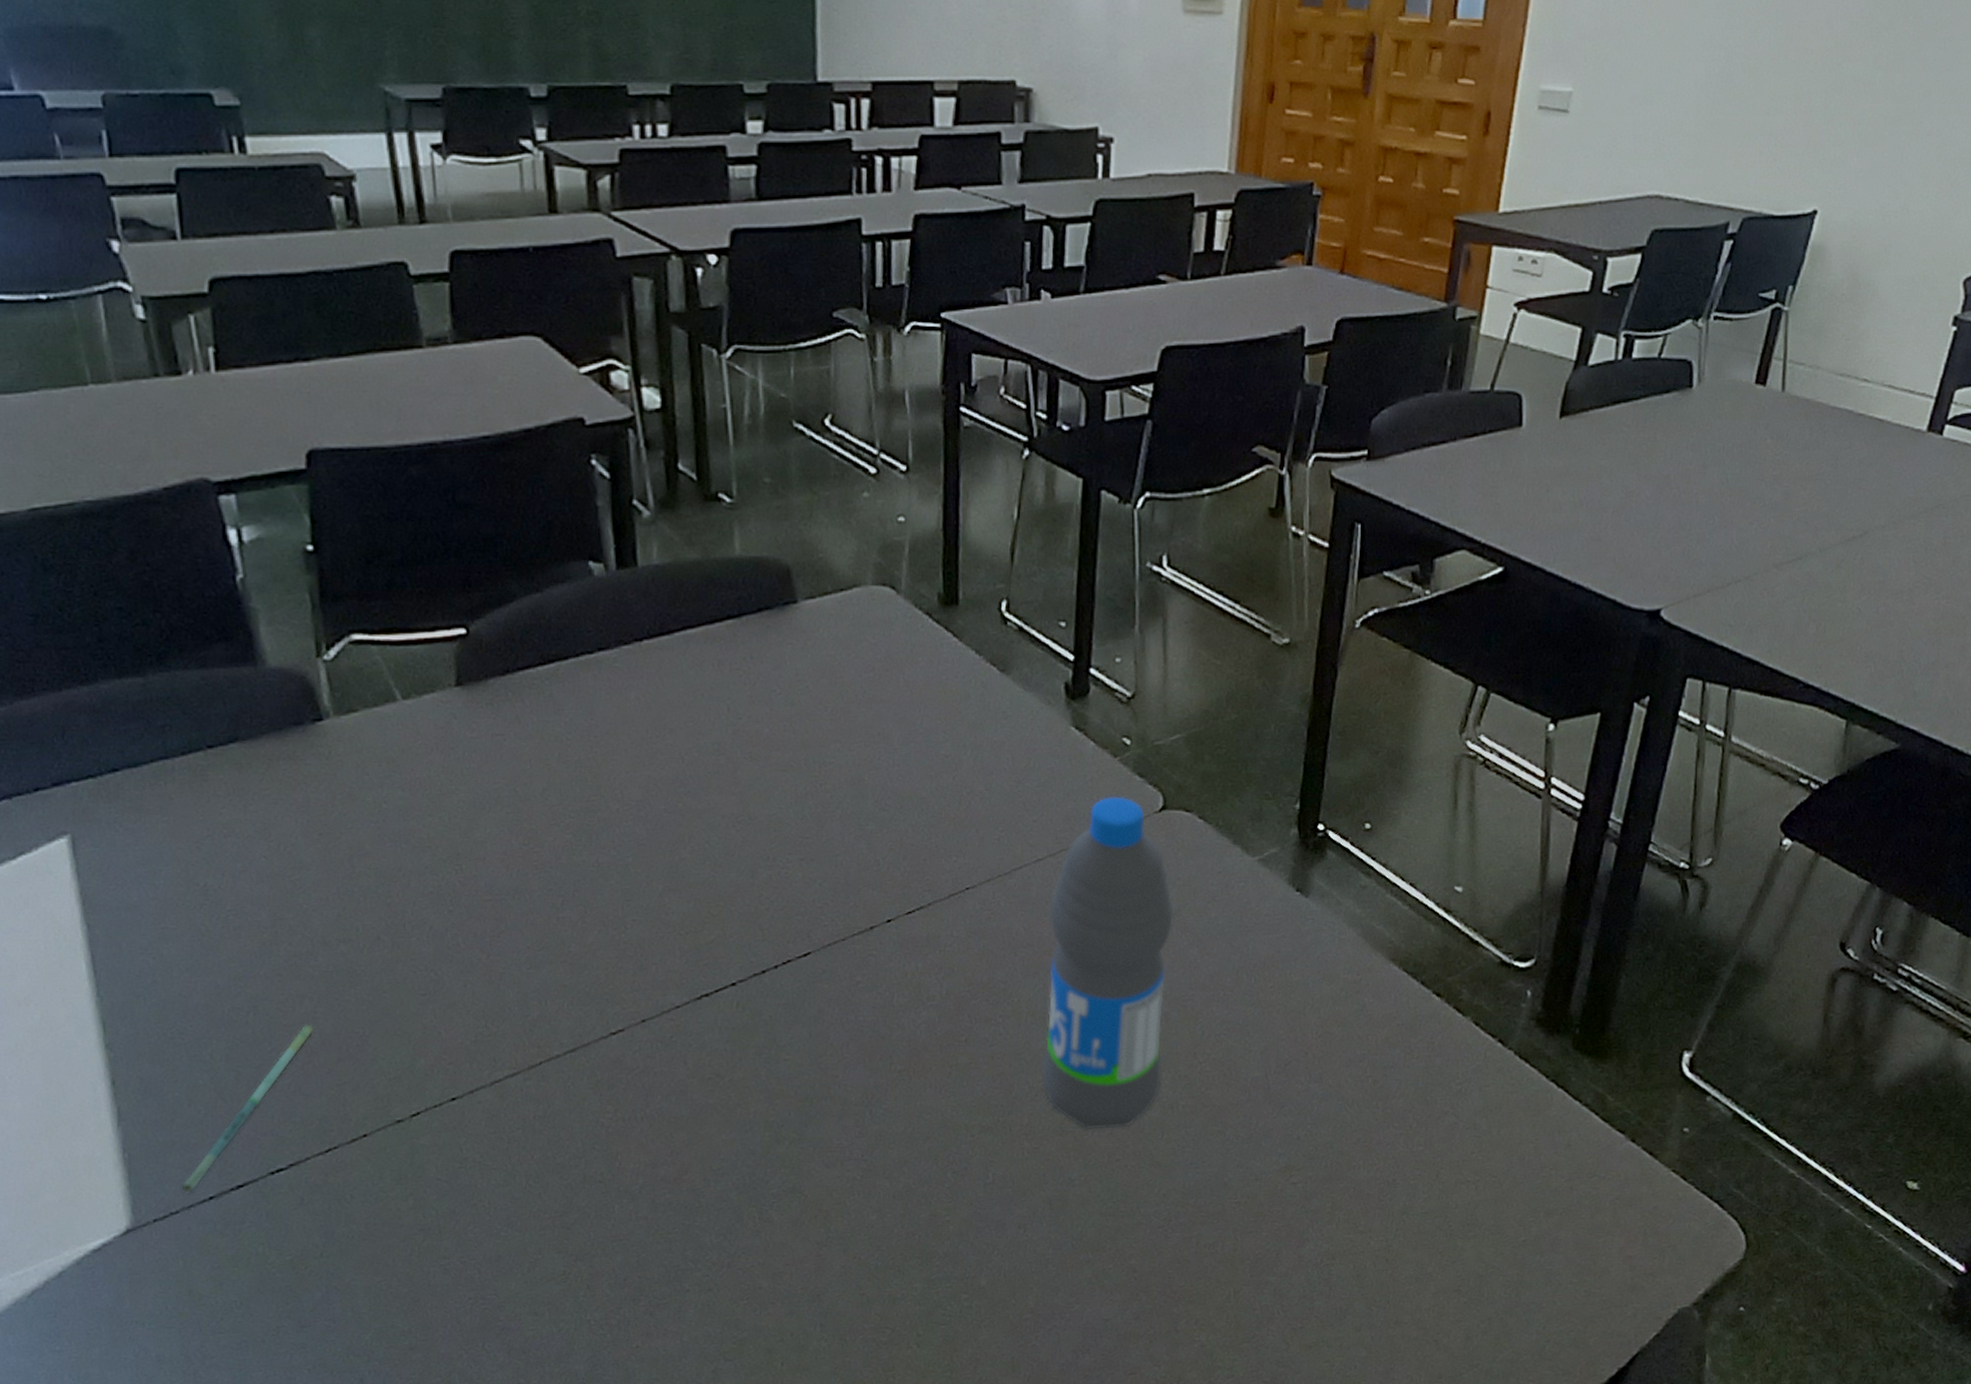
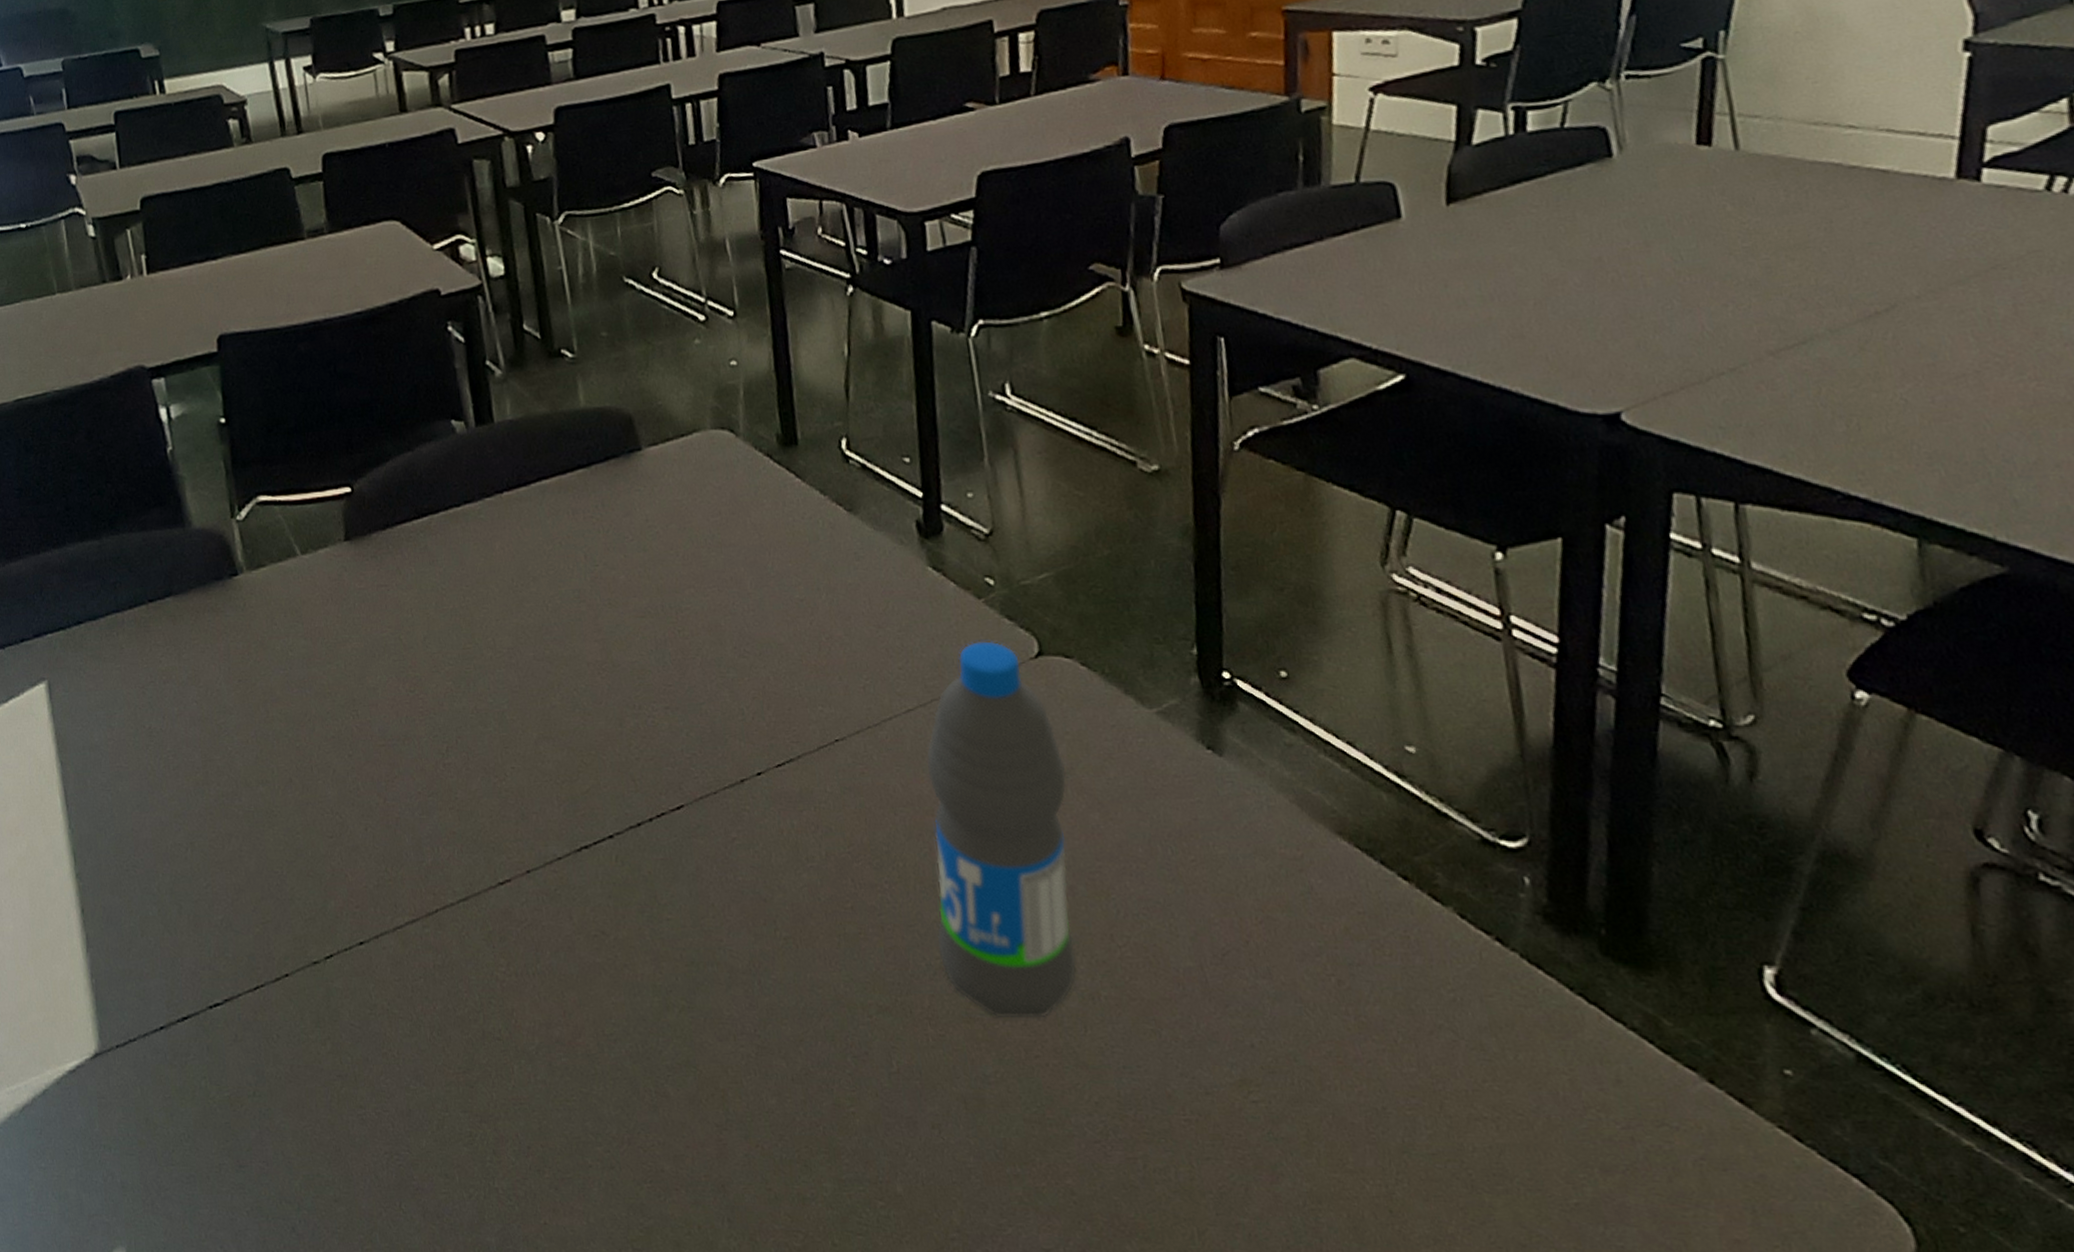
pen: present [181,1024,313,1193] -> none [137,862,240,1022]

